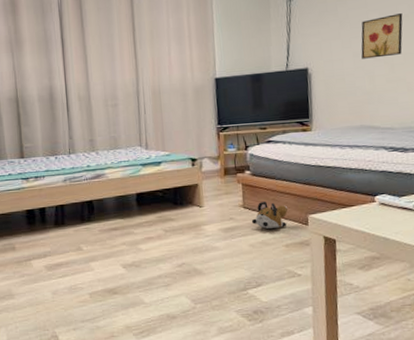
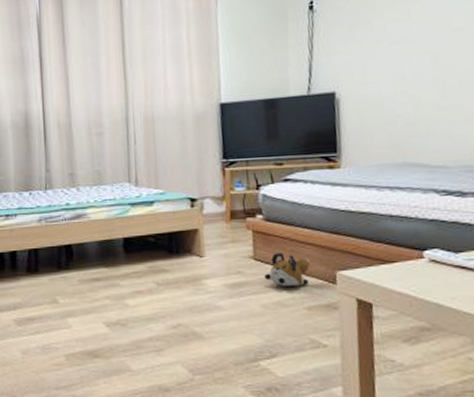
wall art: present [361,13,403,59] -> none [403,26,457,82]

